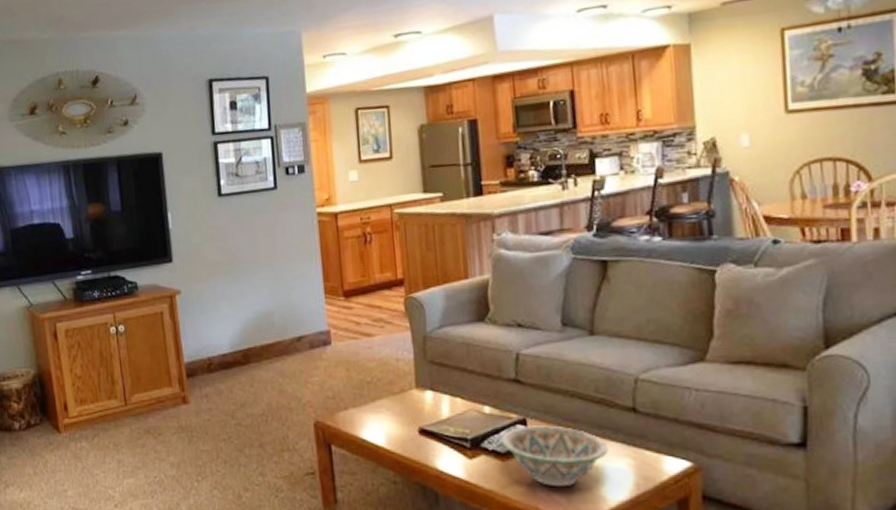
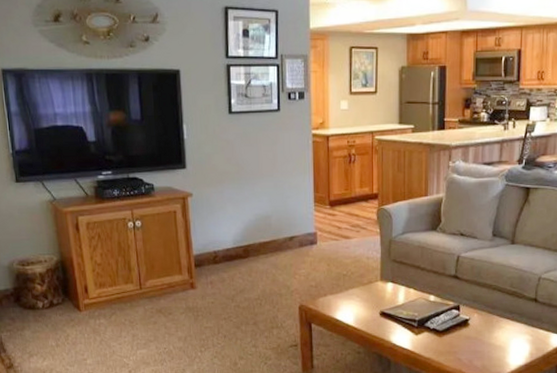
decorative bowl: present [501,425,609,486] -> none [440,311,515,355]

